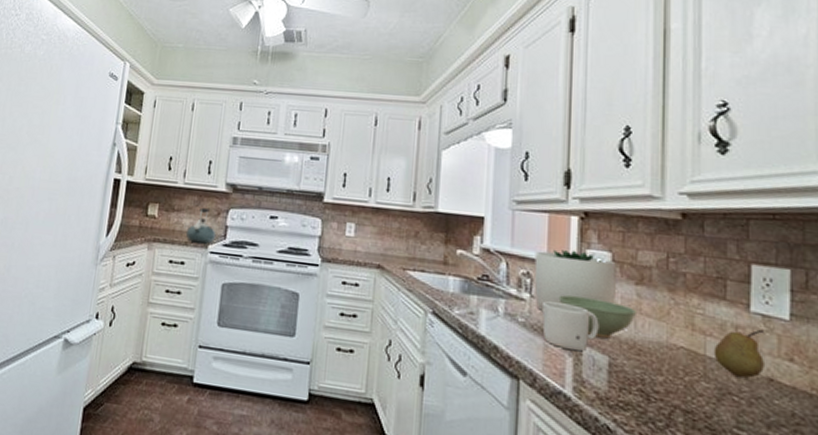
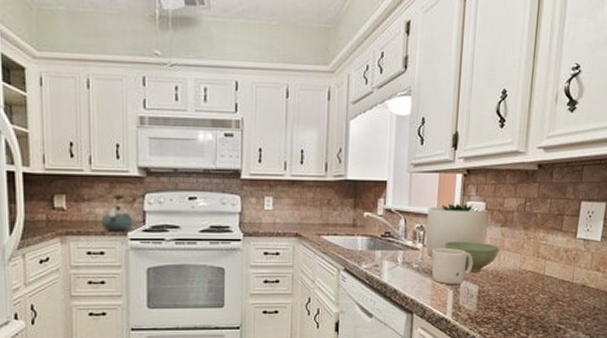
fruit: present [713,329,764,378] -> none [550,250,584,287]

